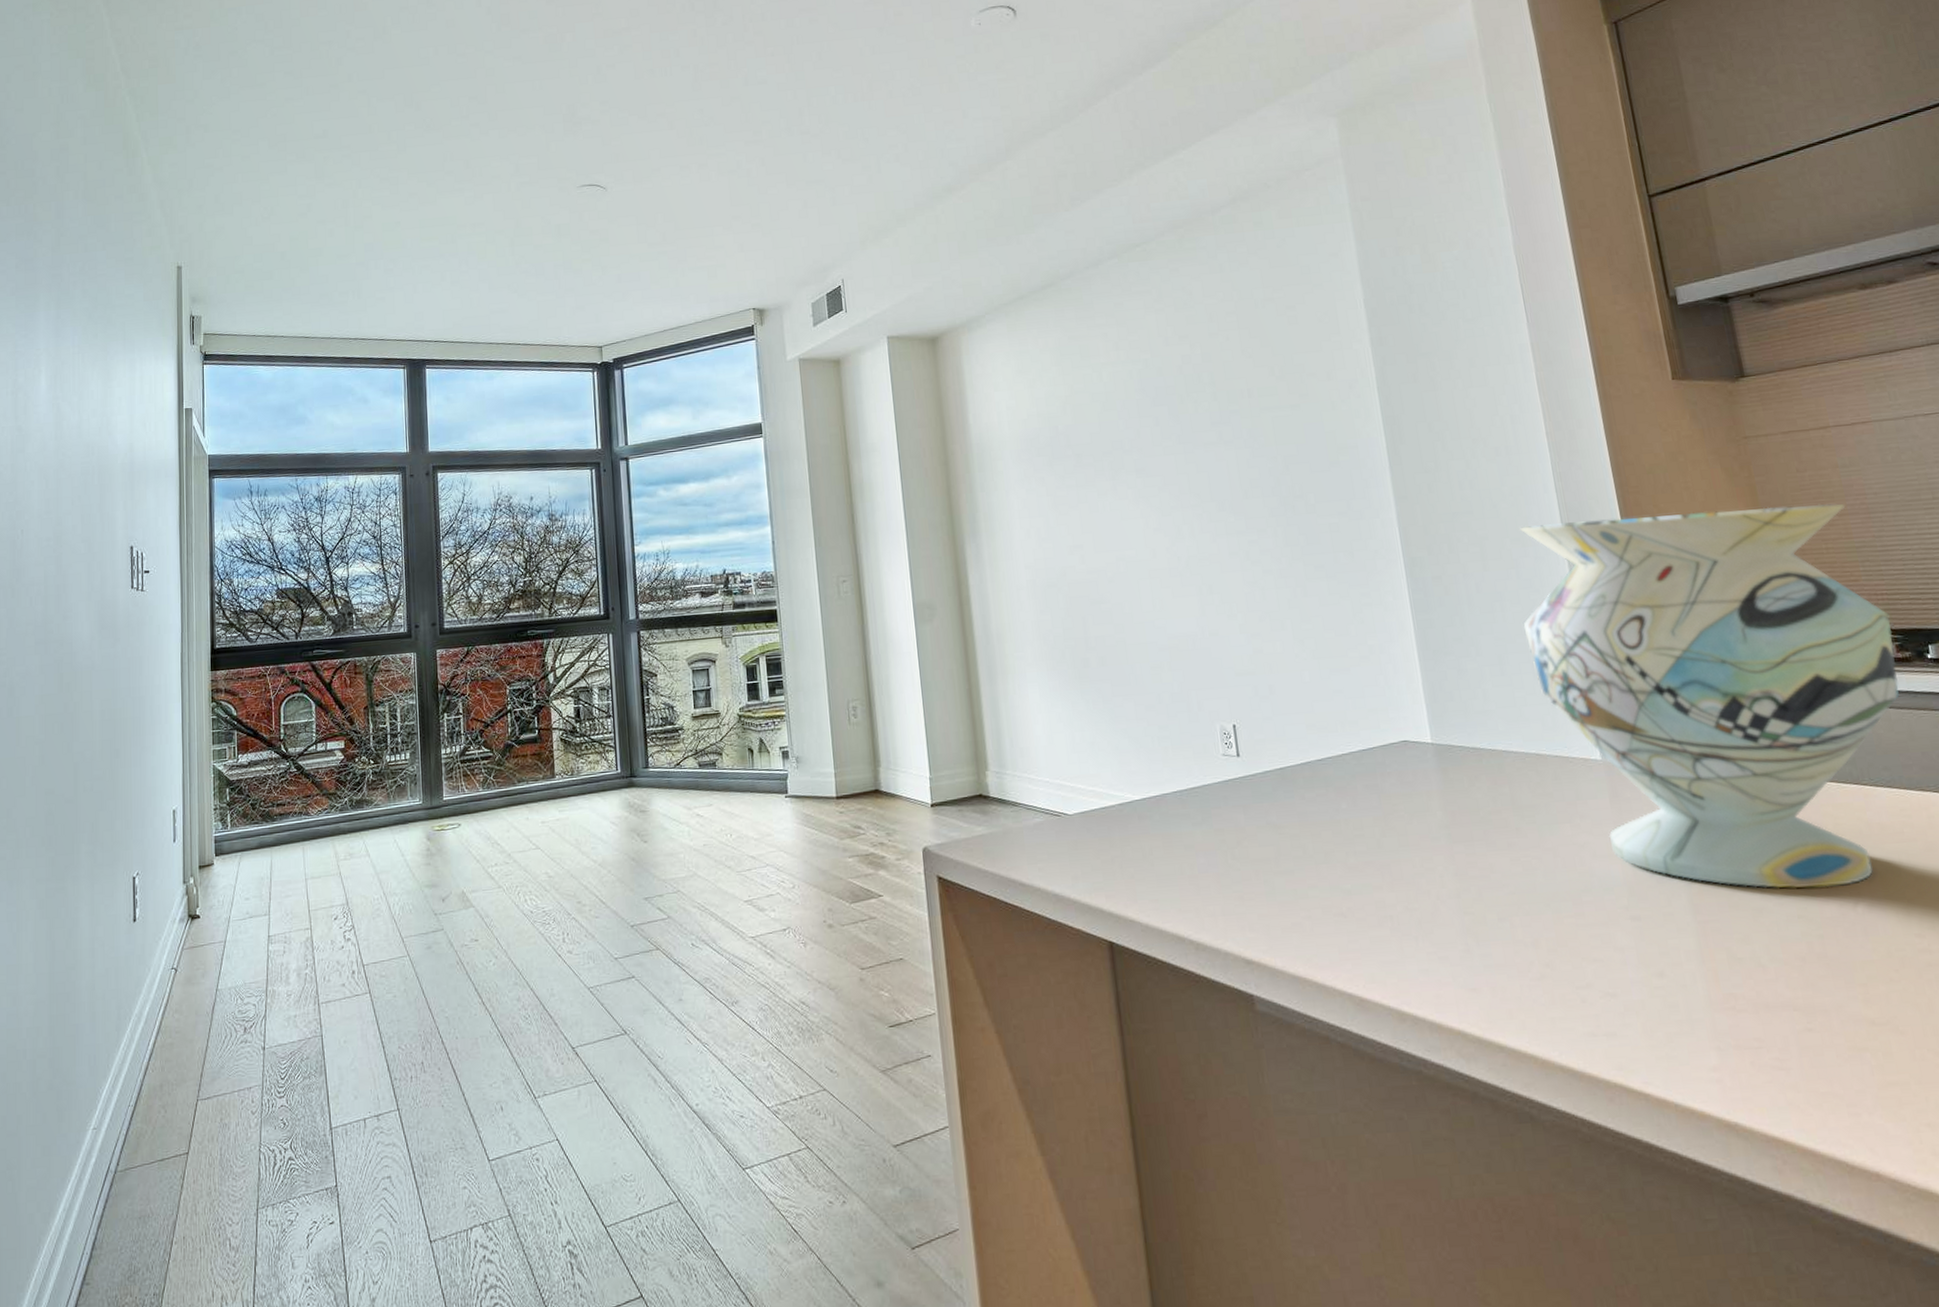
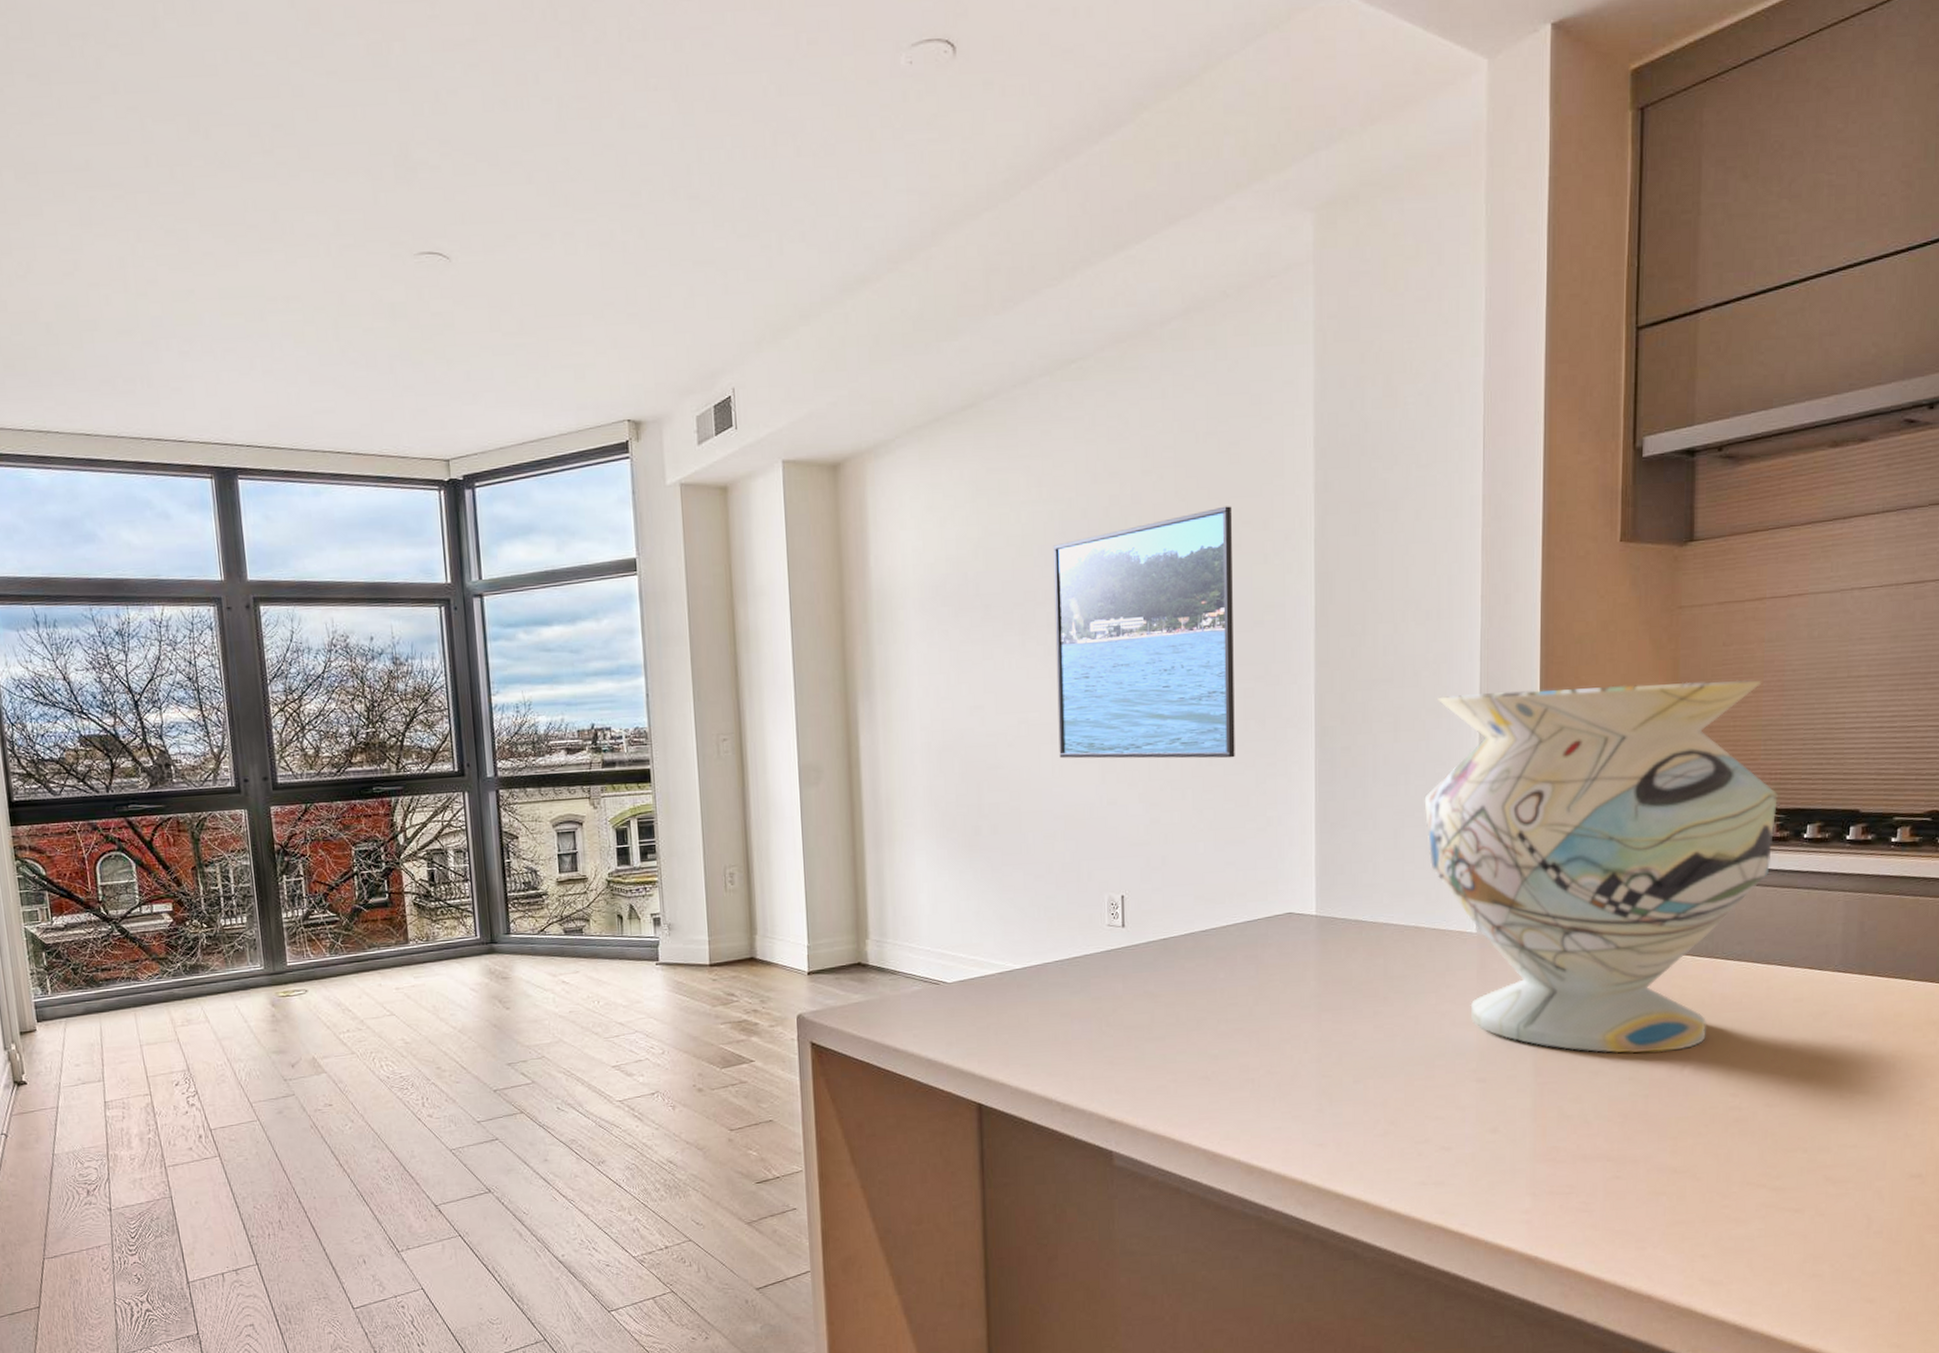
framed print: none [1135,361,1329,593] -> present [1053,506,1235,759]

